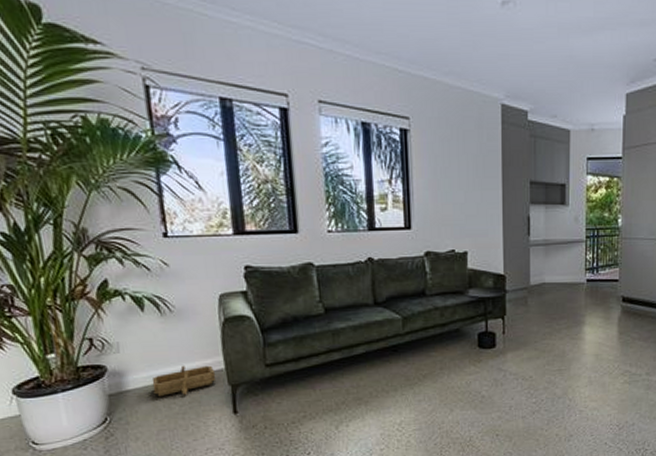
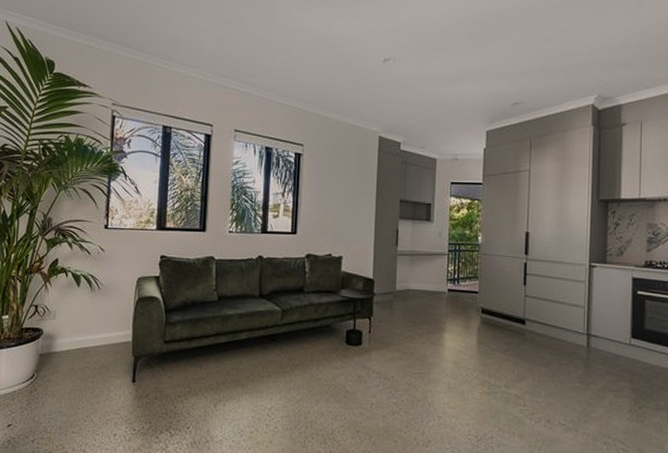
wooden boat: present [152,365,216,396] -> none [73,335,124,362]

